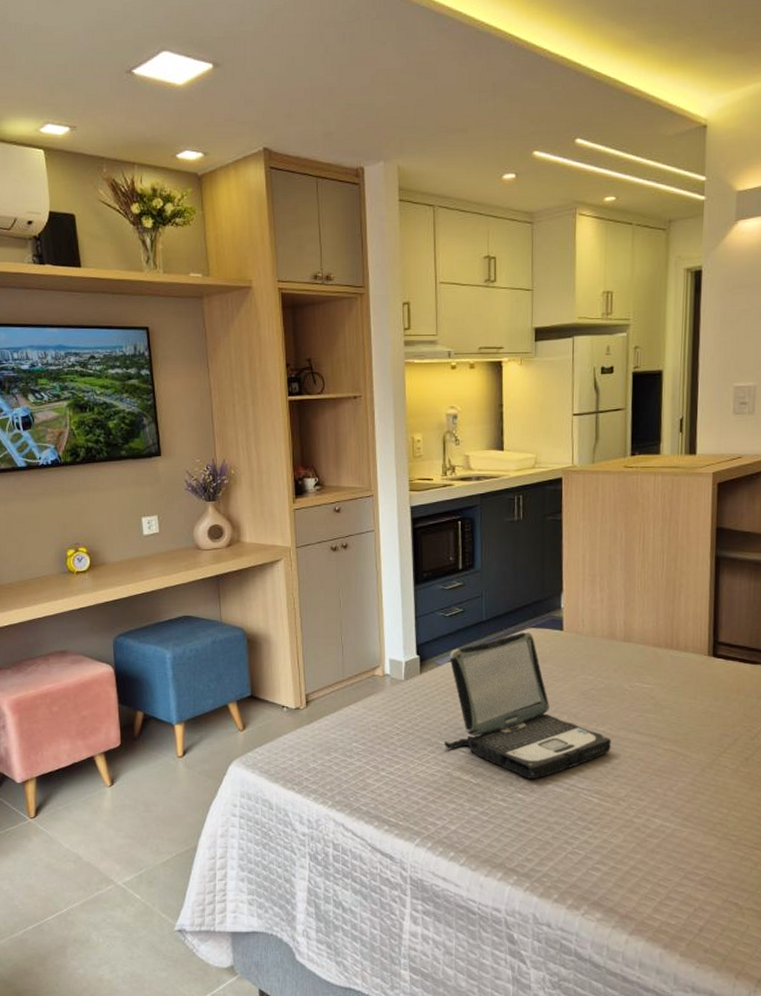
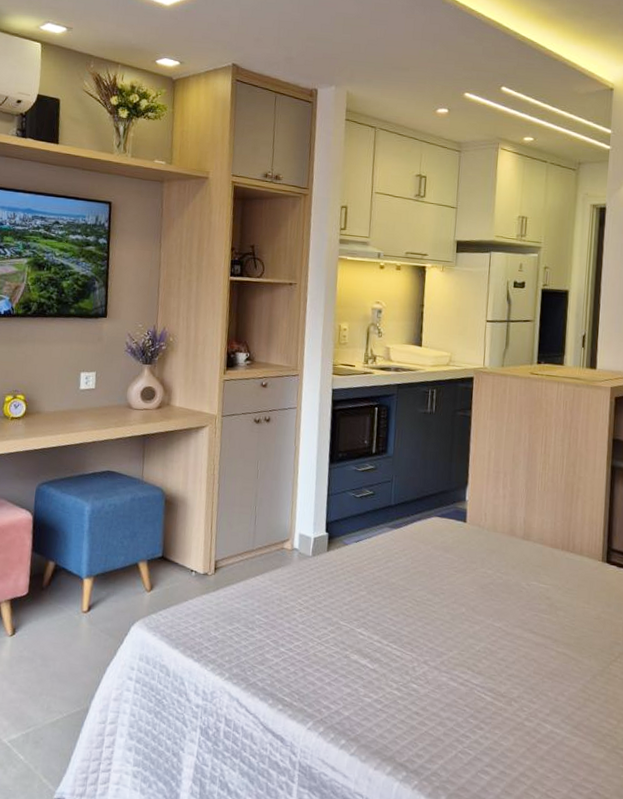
laptop: present [445,631,611,780] -> none [345,519,507,671]

